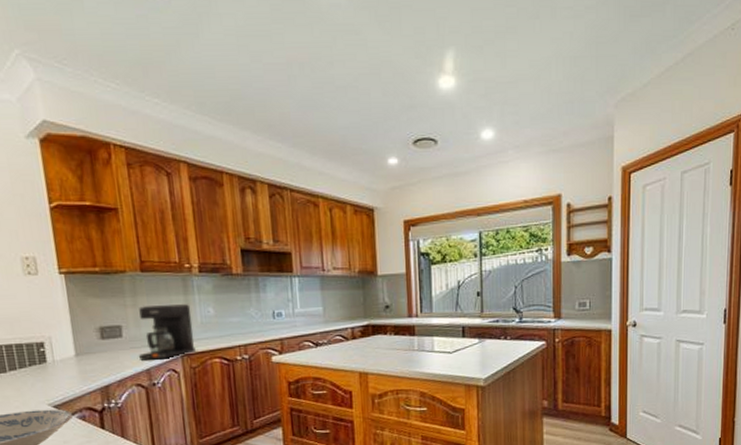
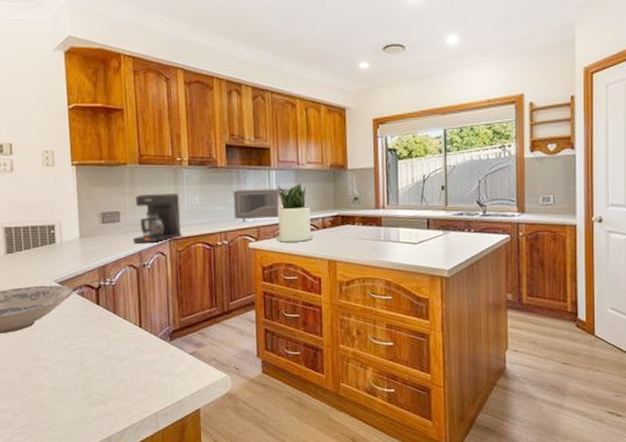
microwave: none [251,296,317,333] -> present [233,188,291,221]
planter: none [300,290,344,355] -> present [276,183,315,243]

